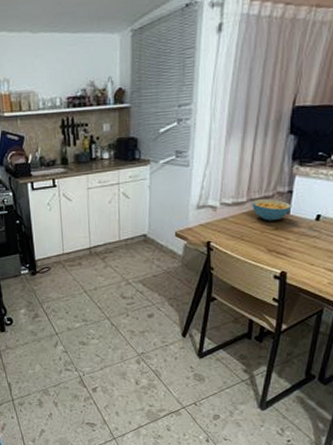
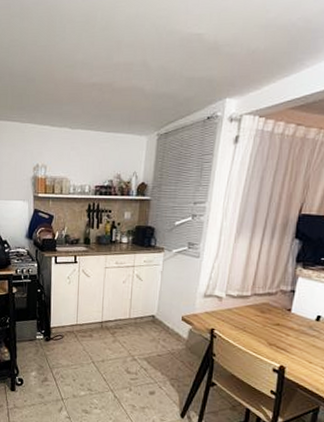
cereal bowl: present [252,199,292,221] -> none [256,295,294,317]

